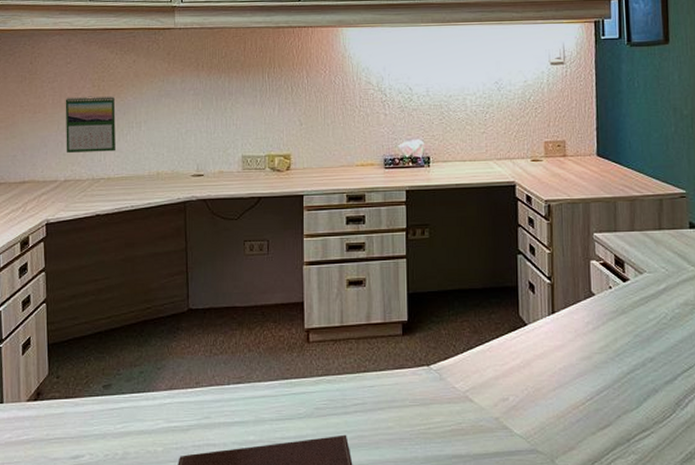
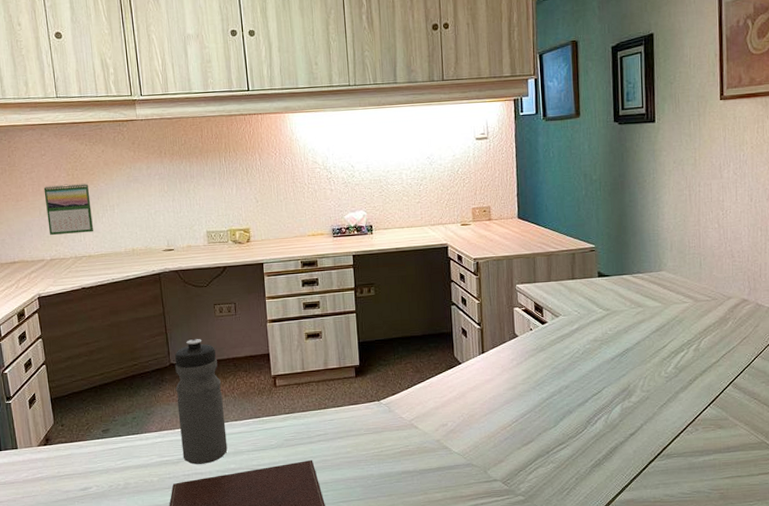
water bottle: none [193,281,247,433] -> present [174,339,228,464]

